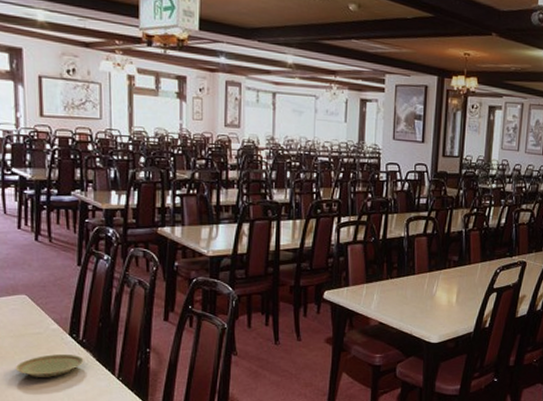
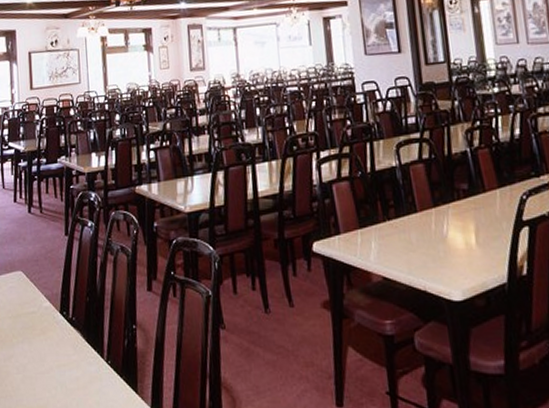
plate: present [15,353,84,377] -> none [13,334,74,363]

